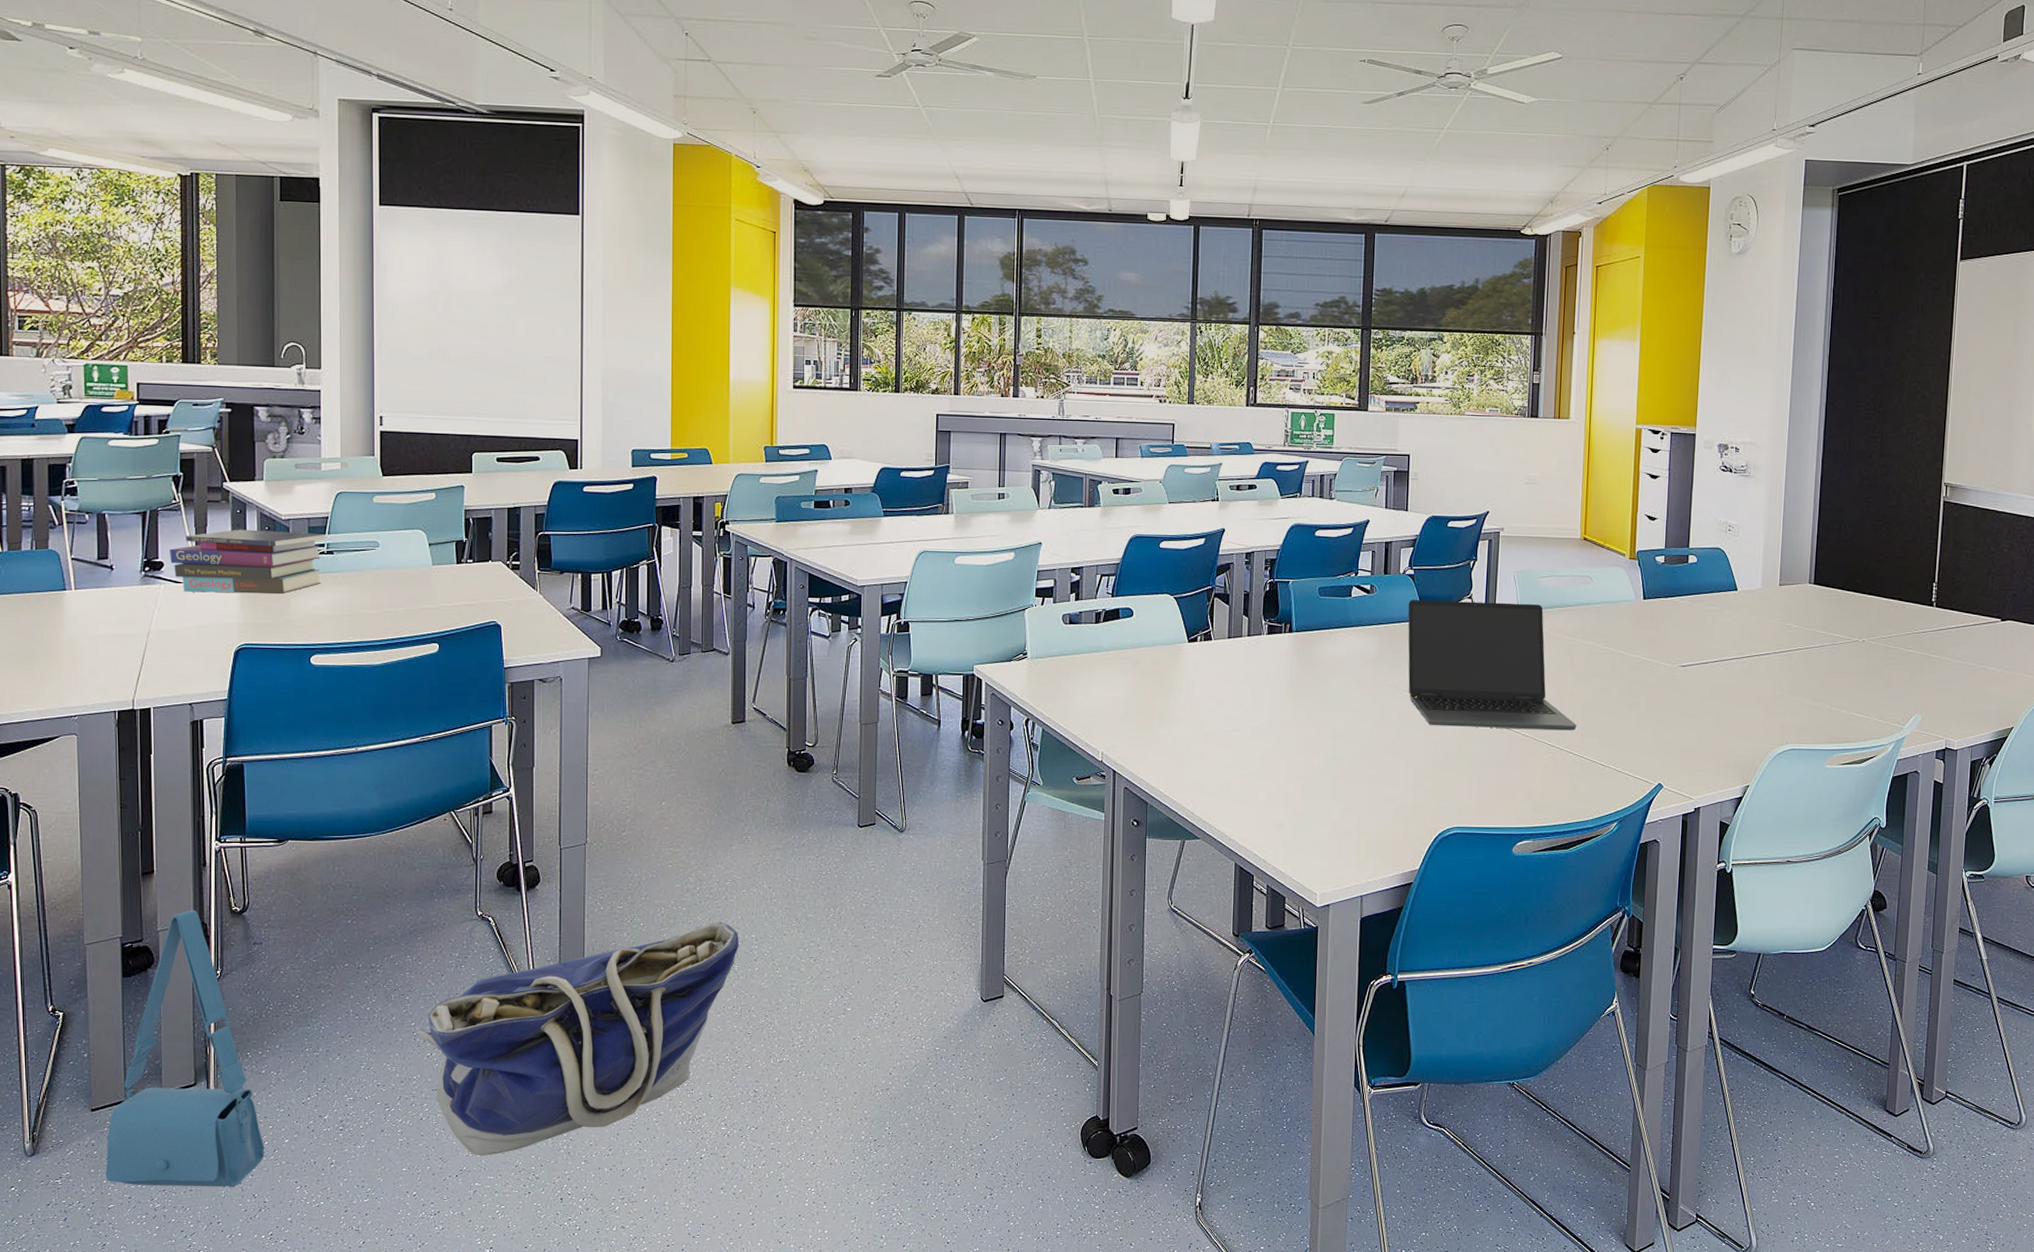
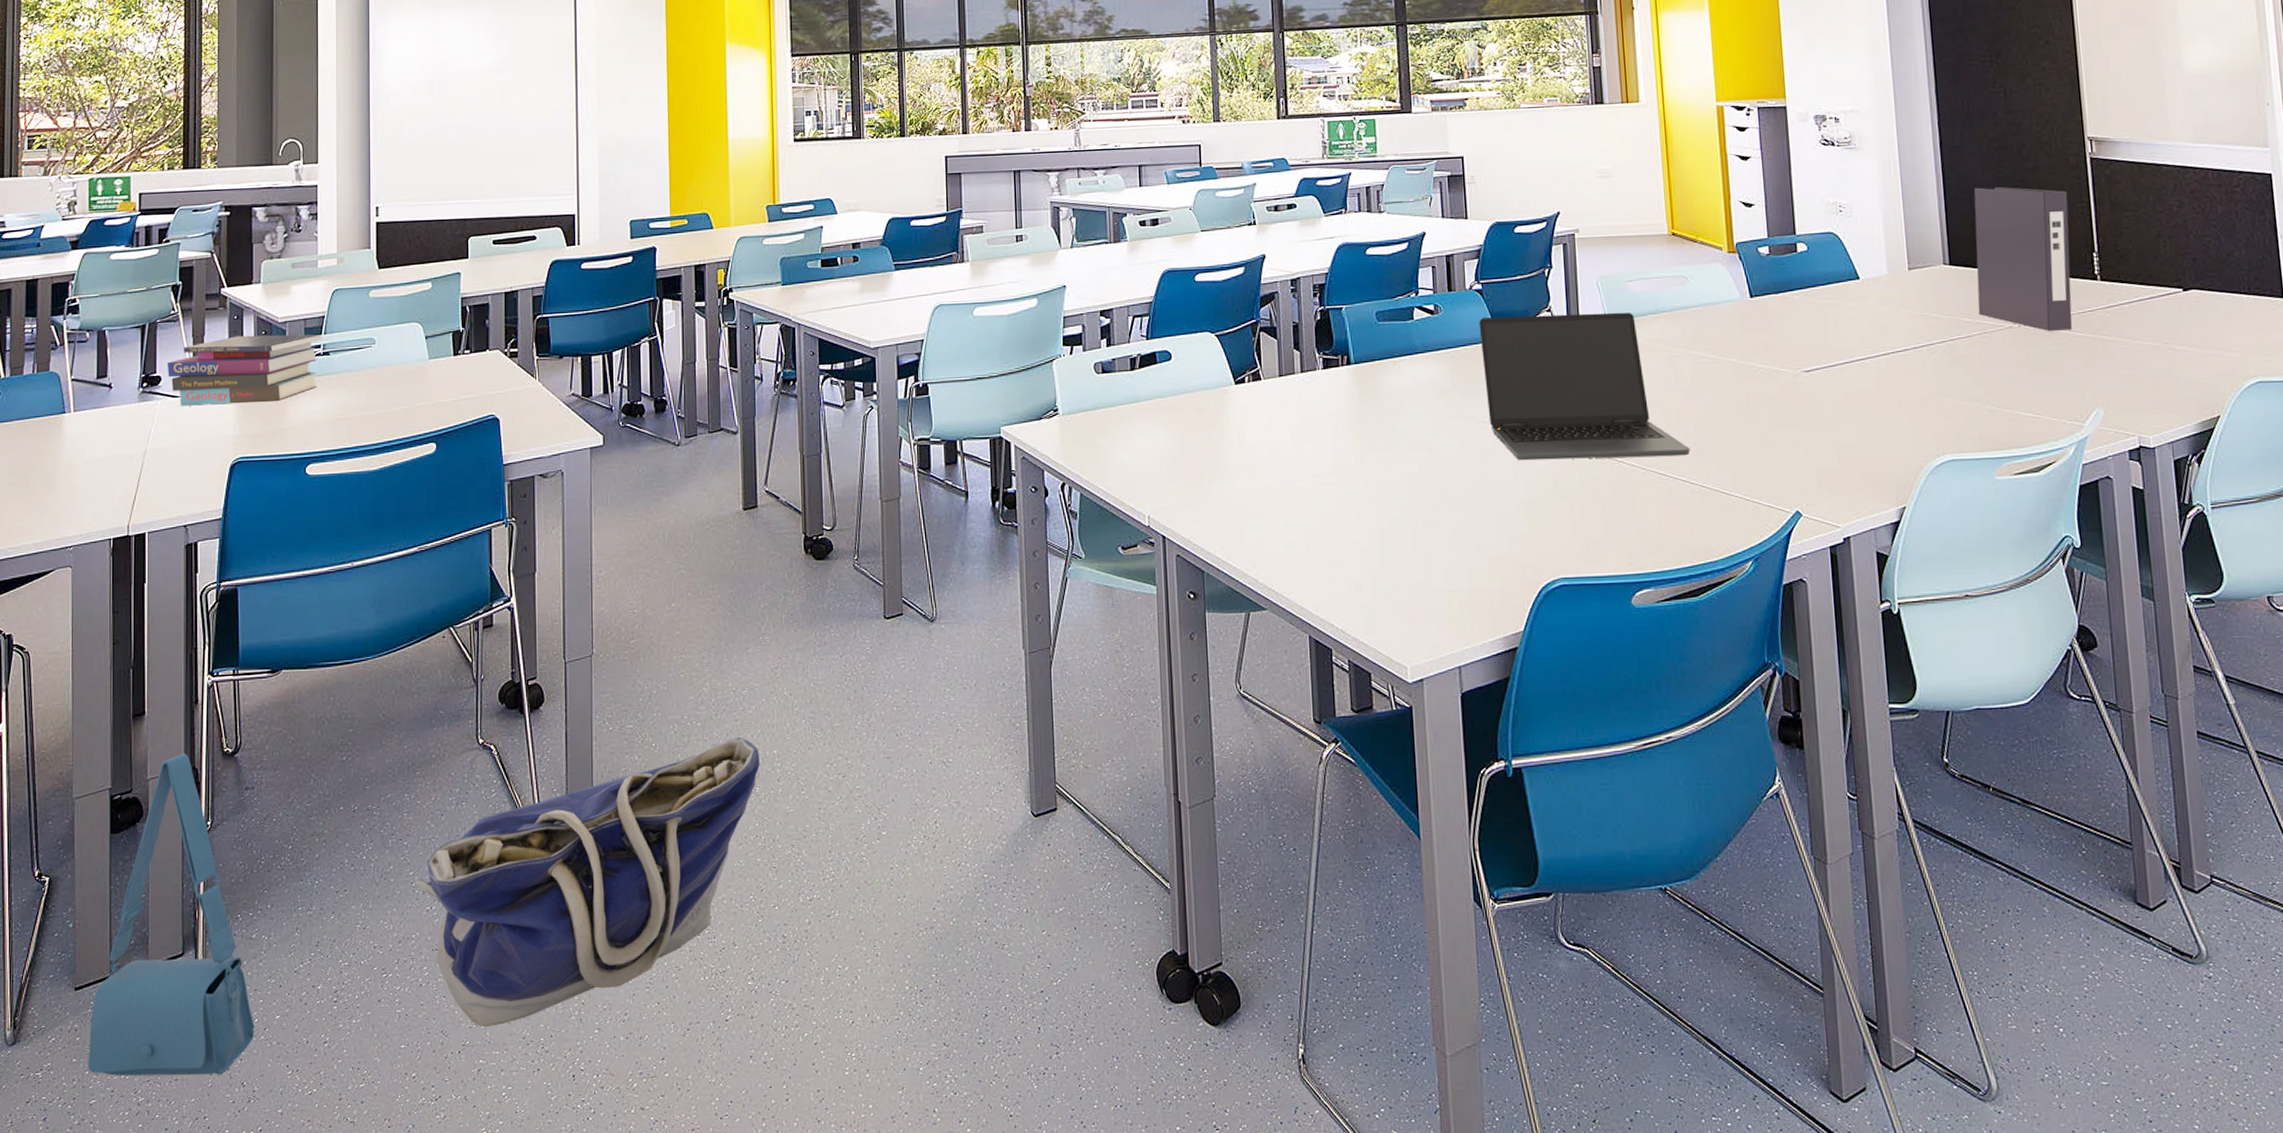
binder: none [1832,519,1921,647] -> present [1974,186,2072,331]

